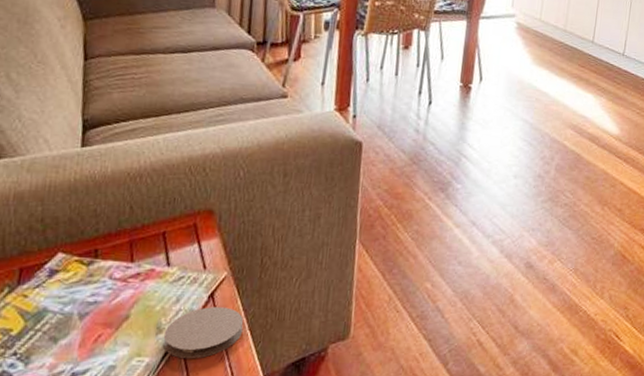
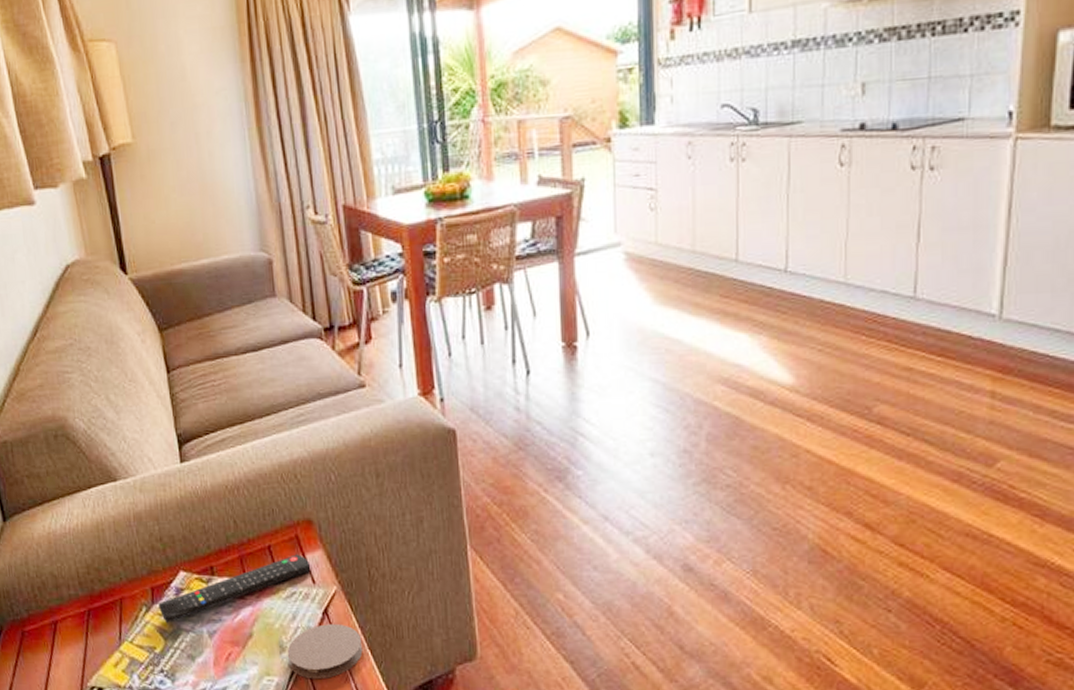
remote control: none [25,241,204,306] -> present [158,554,311,624]

